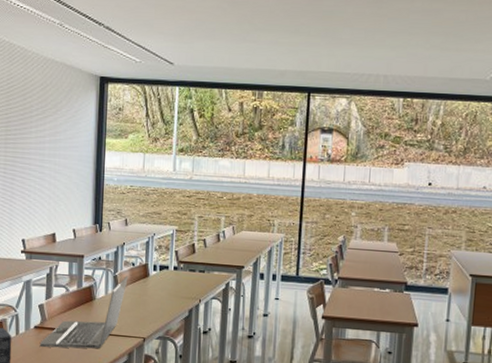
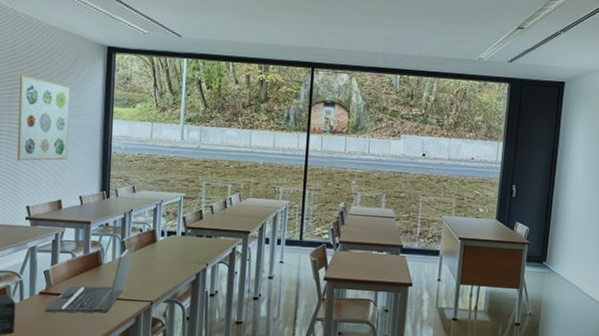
wall art: none [13,108,65,195] -> present [17,75,71,162]

